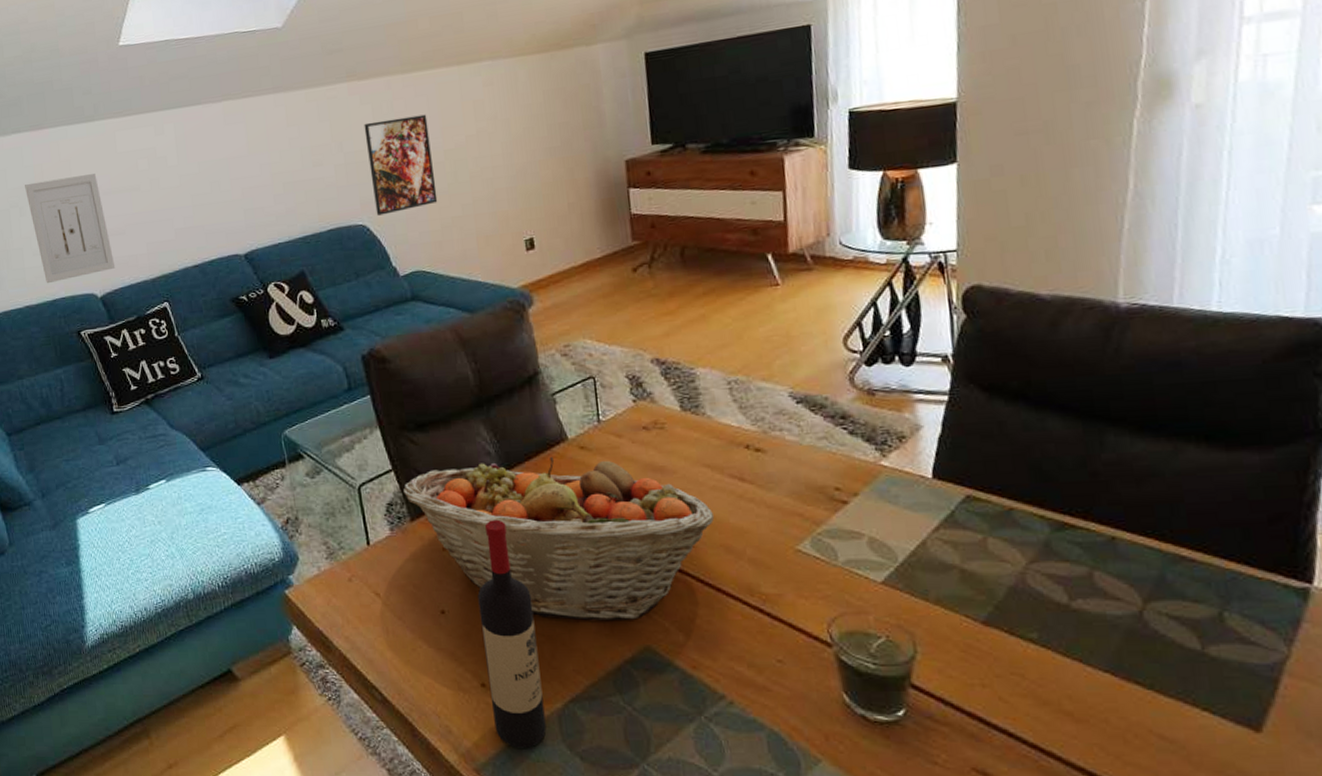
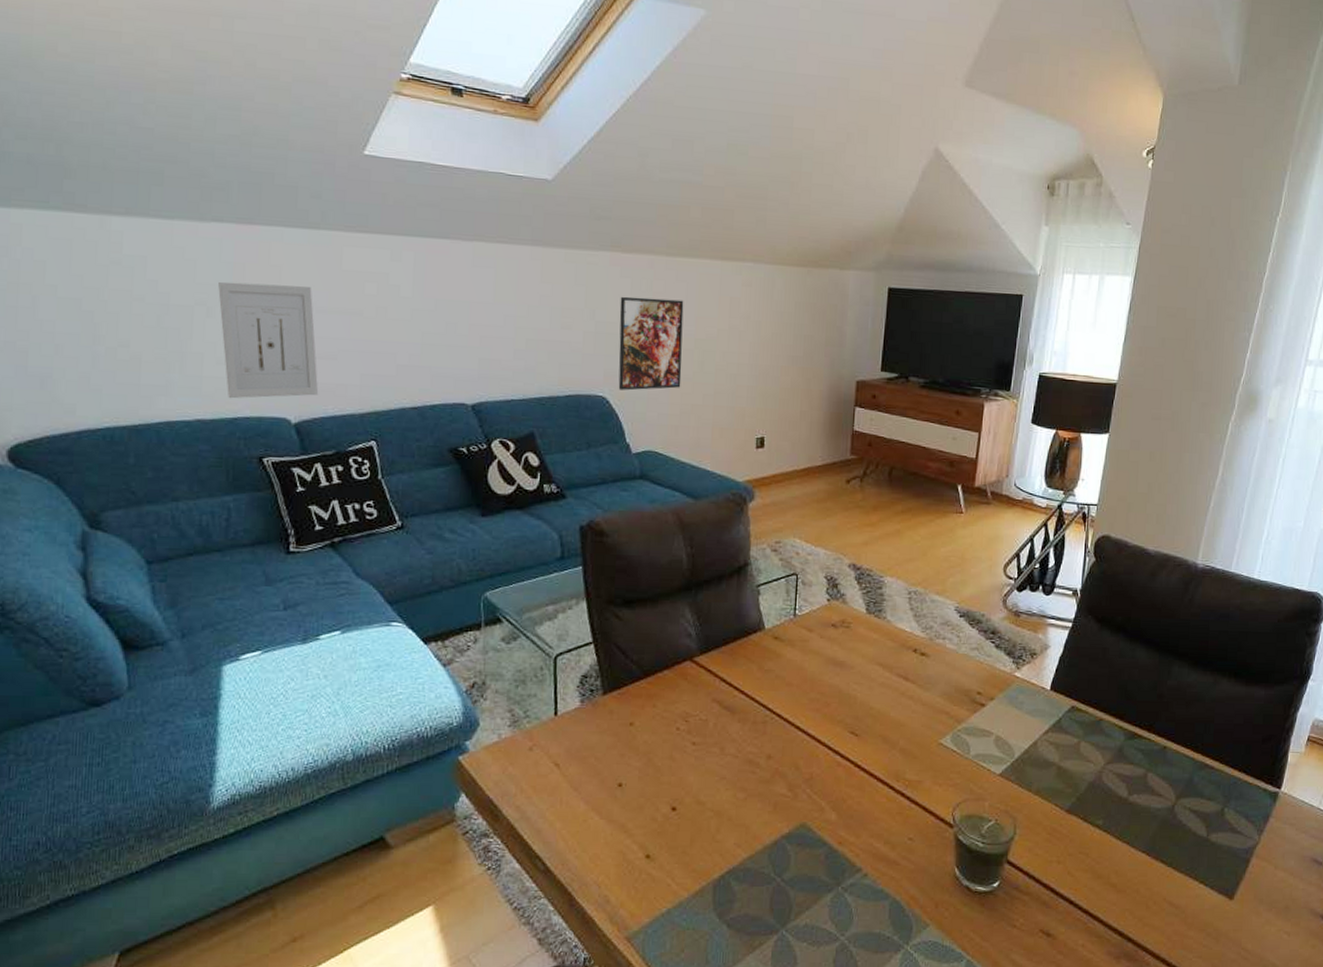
fruit basket: present [403,457,715,621] -> none [600,644,879,799]
wine bottle: present [477,519,547,748] -> none [652,699,708,917]

